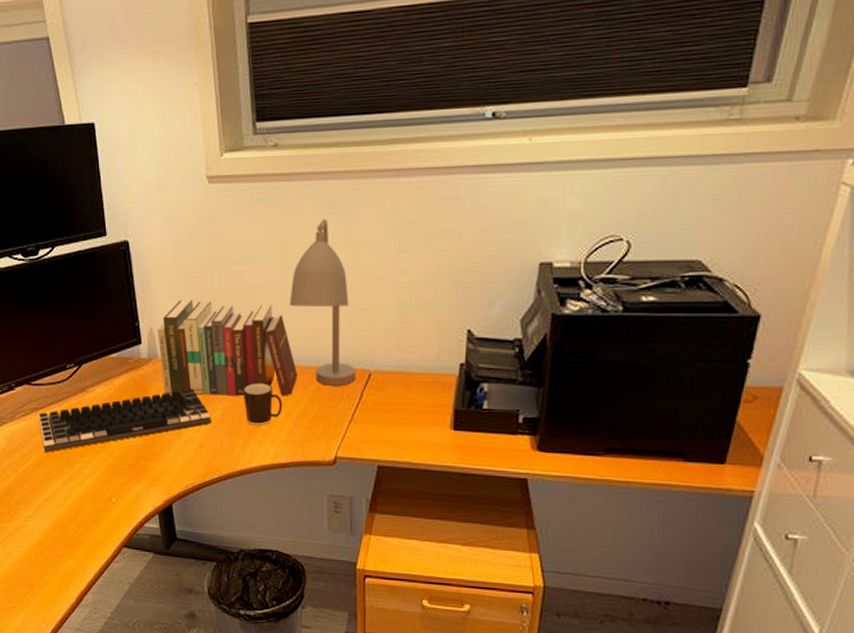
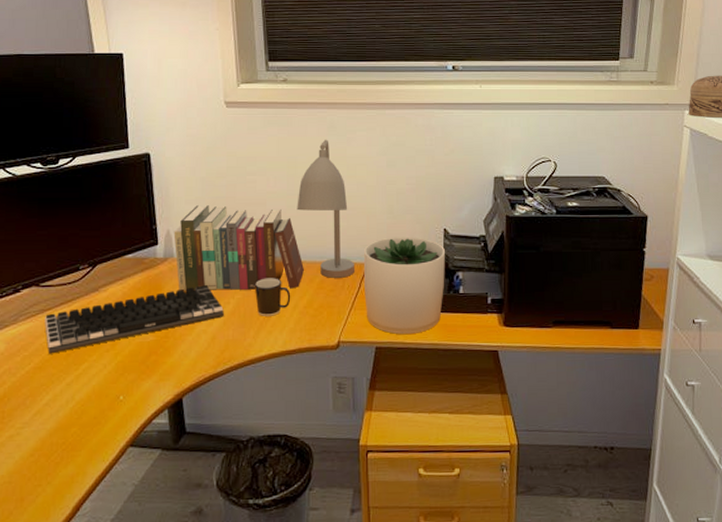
planter: none [366,339,469,454] -> present [364,237,446,335]

